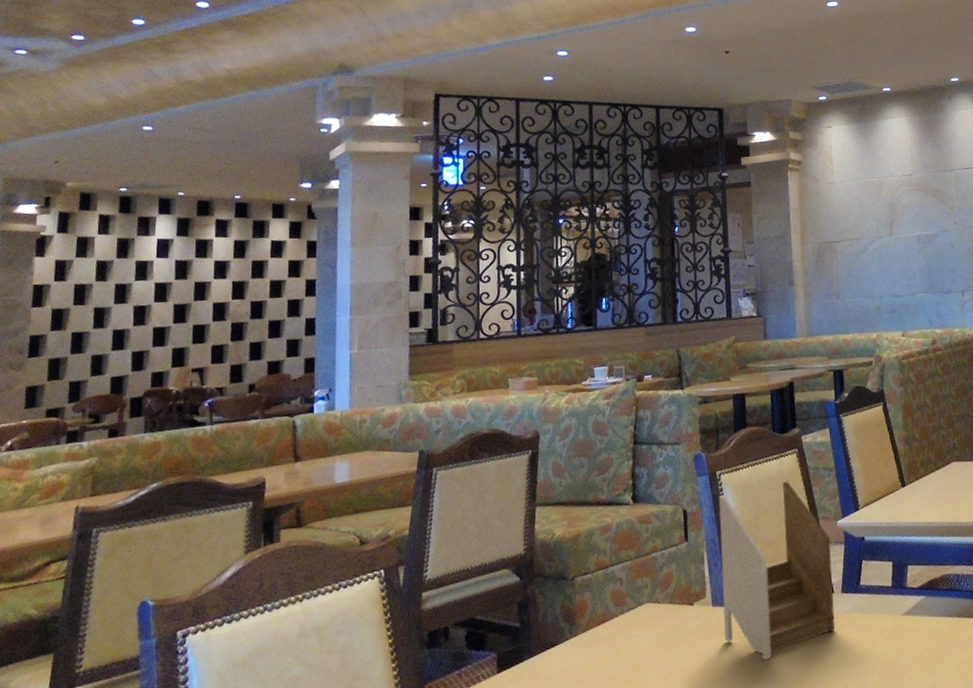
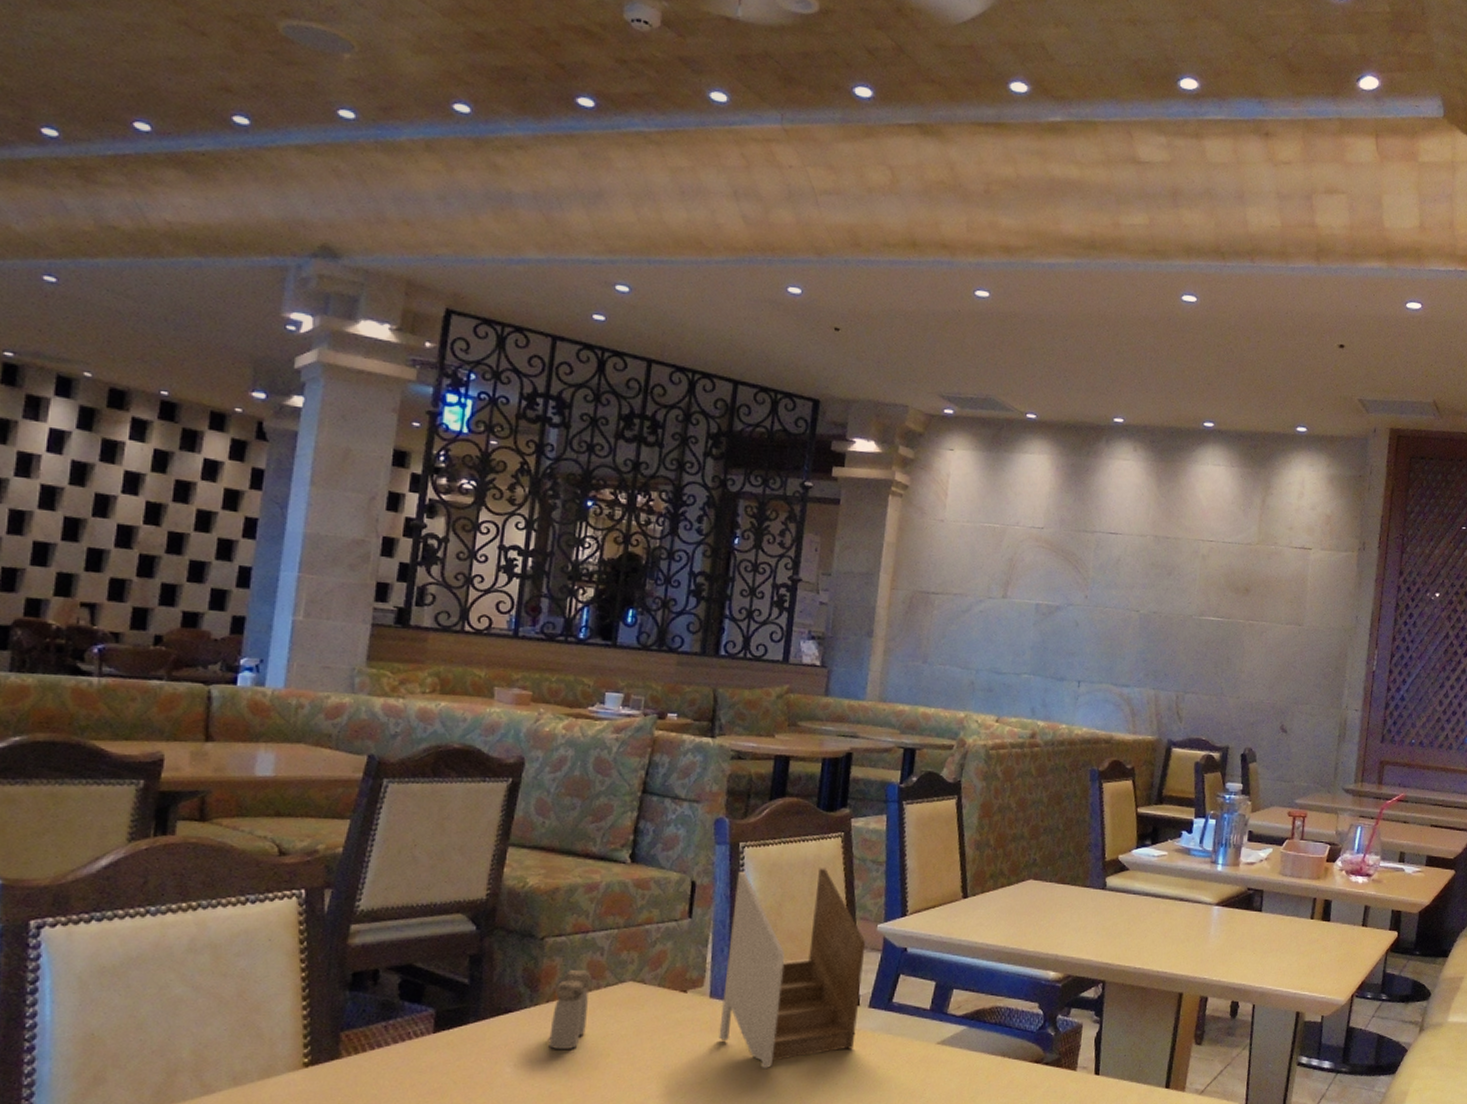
salt and pepper shaker: none [589,599,618,672] -> present [549,969,591,1050]

